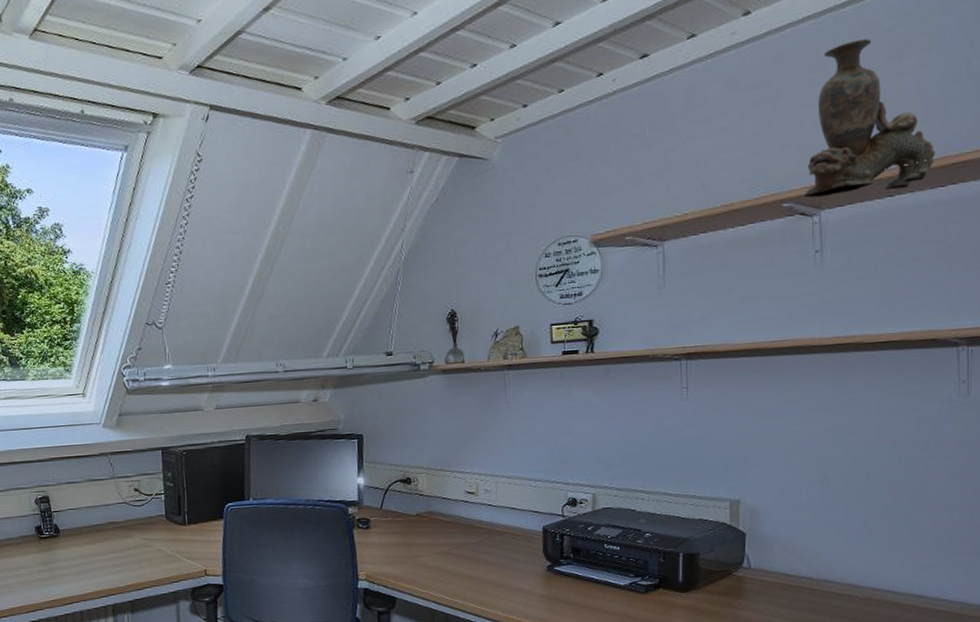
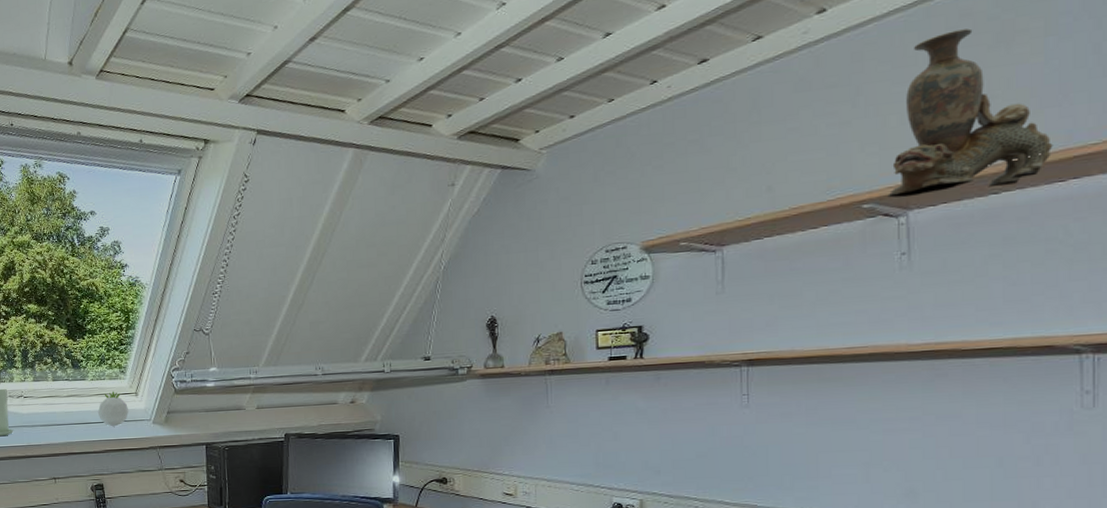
succulent plant: none [40,392,75,432] -> present [97,391,128,427]

